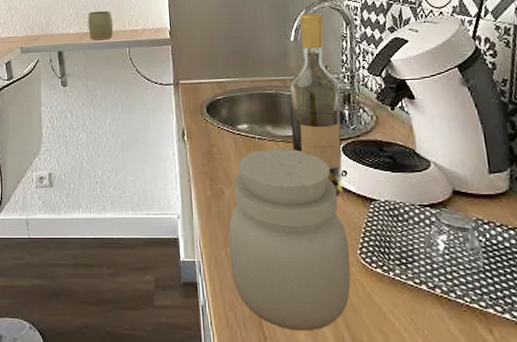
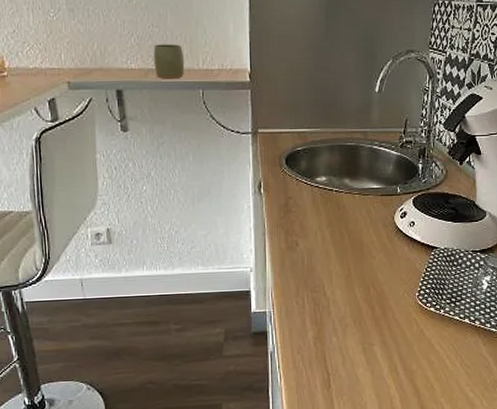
jar: present [228,148,351,331] -> none [300,200,409,366]
bottle: present [289,12,343,196] -> none [367,63,417,245]

